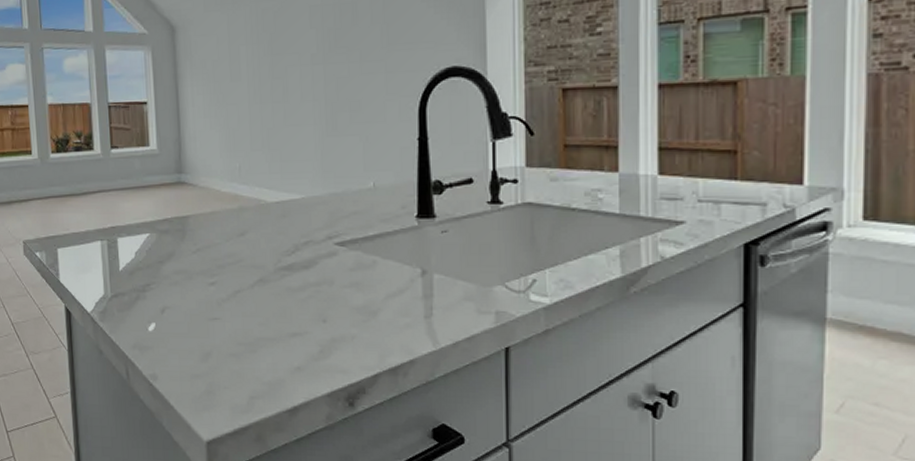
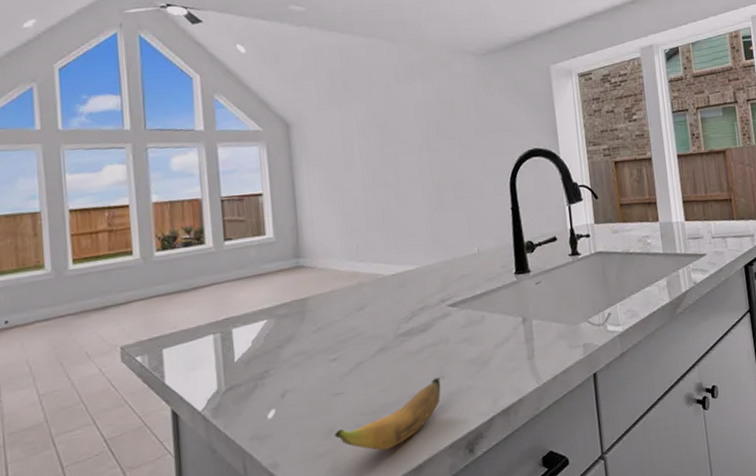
banana: none [211,320,322,385] -> present [335,377,441,451]

